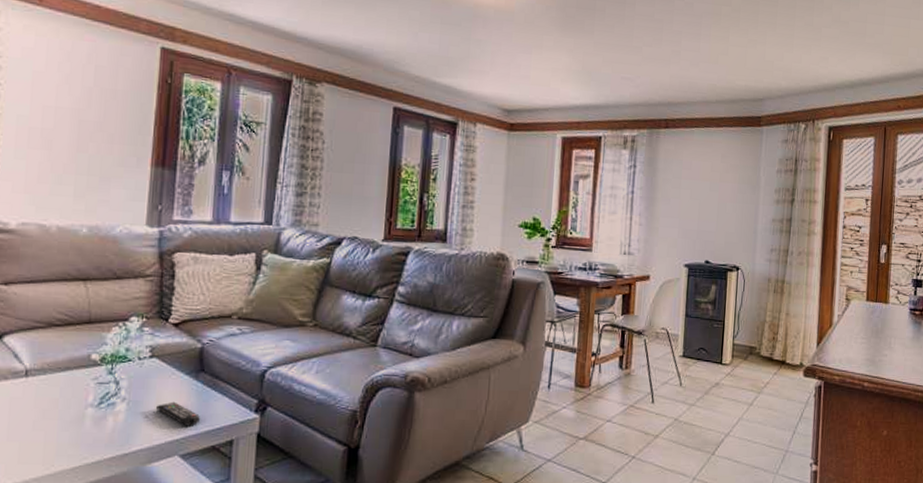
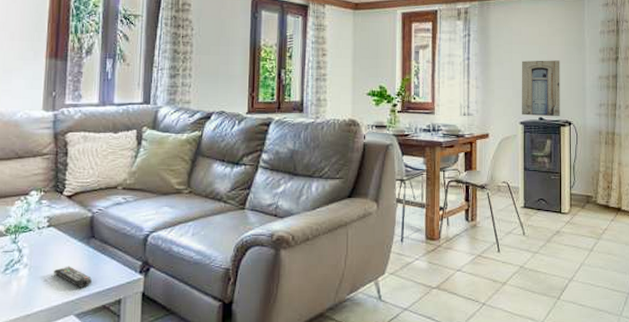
wall art: none [687,197,732,261] -> present [521,60,560,117]

